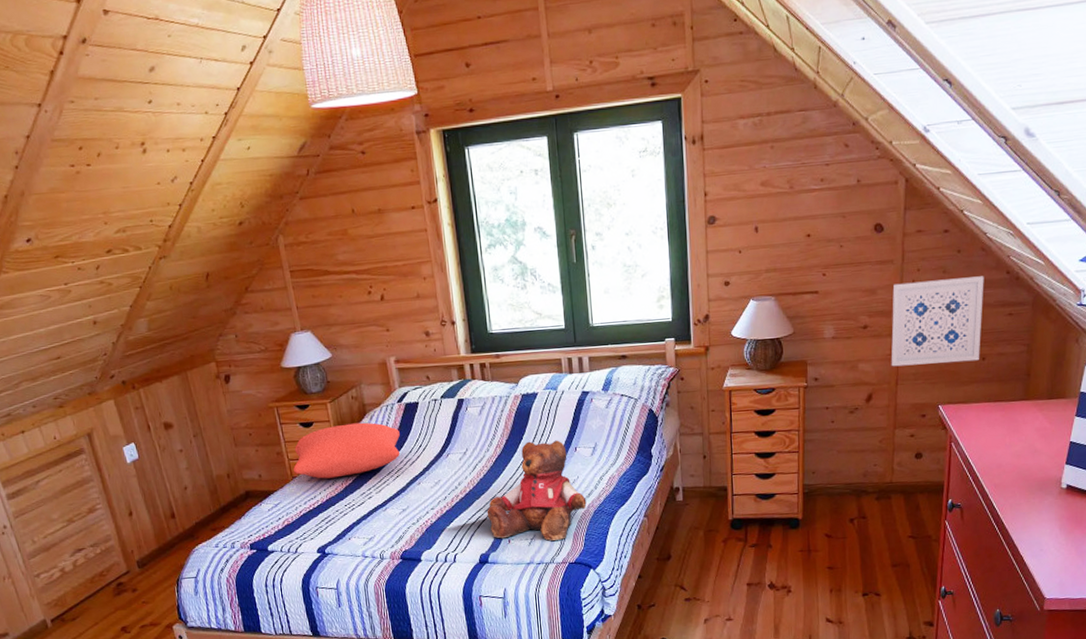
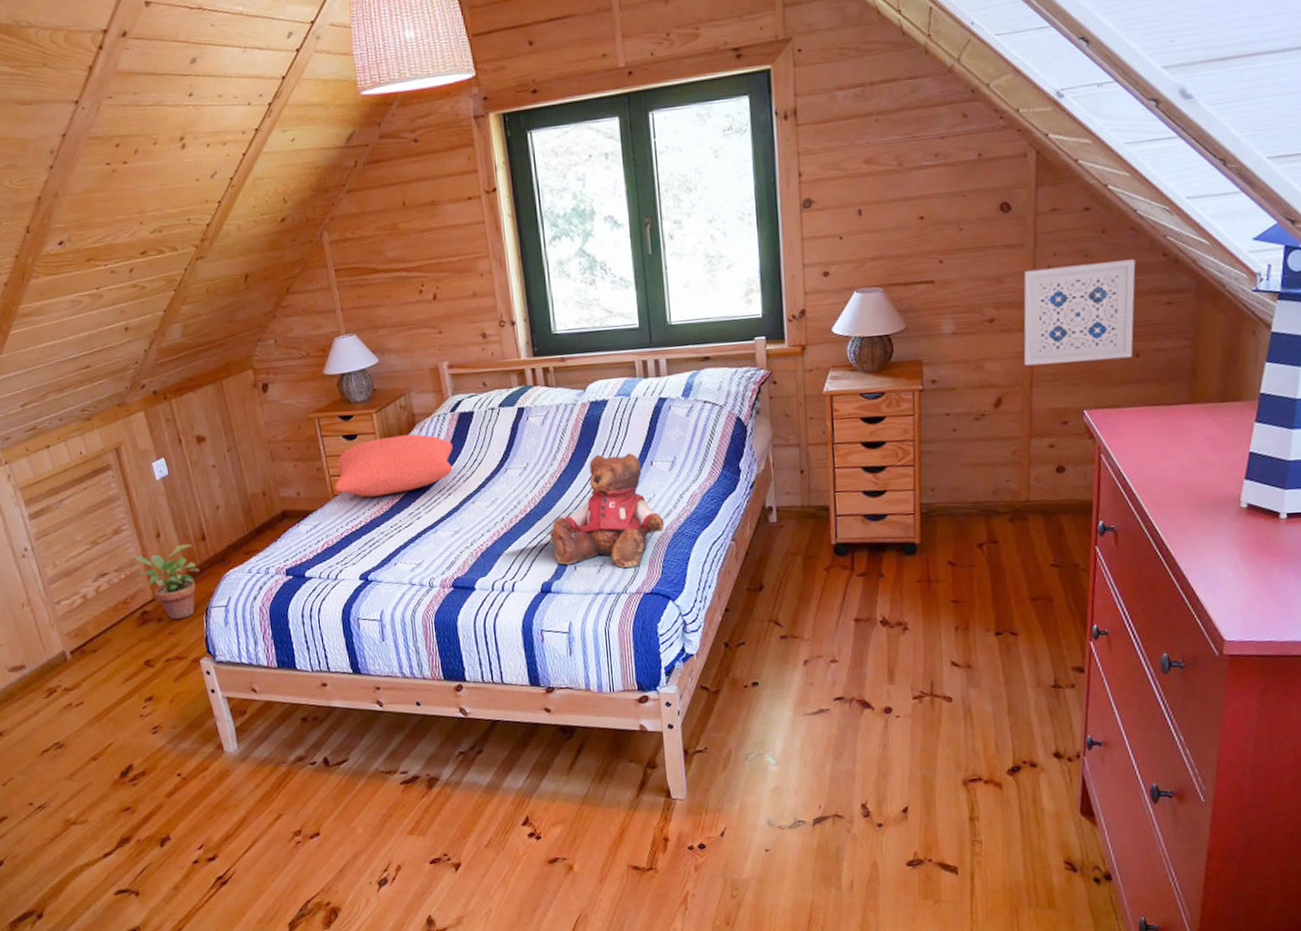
potted plant: none [108,521,171,590] -> present [134,544,200,620]

